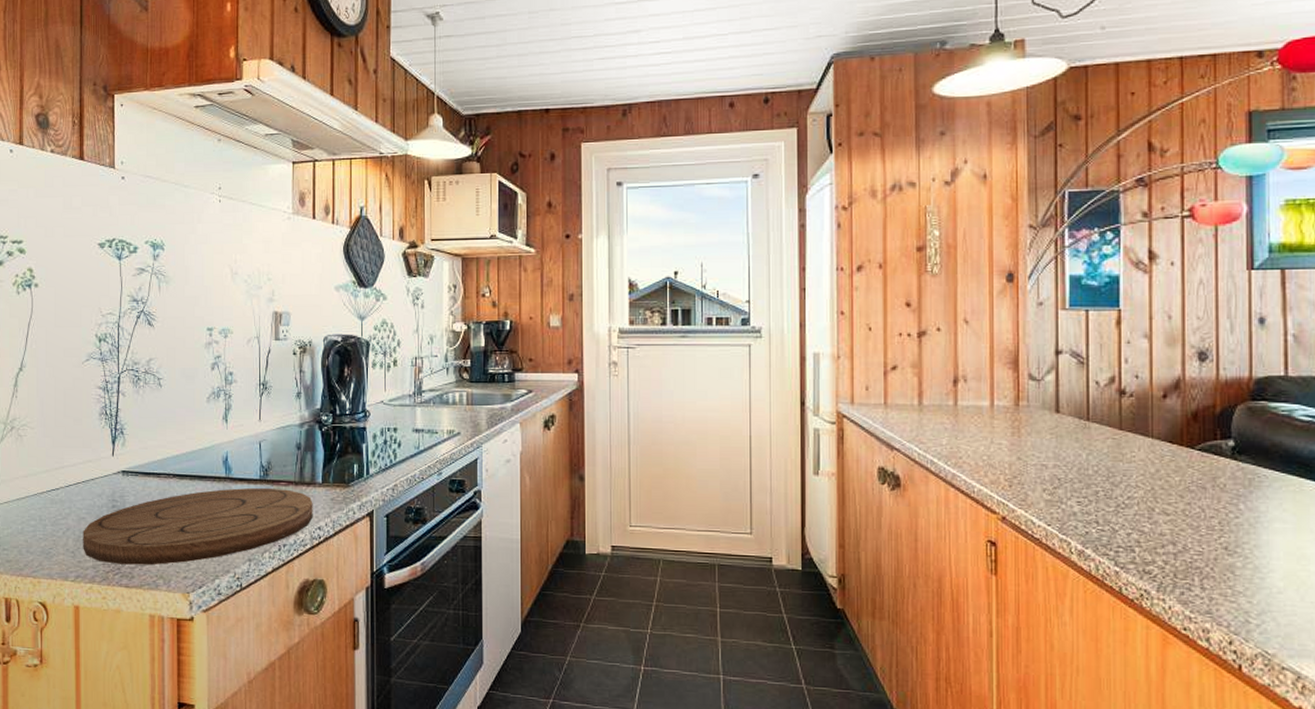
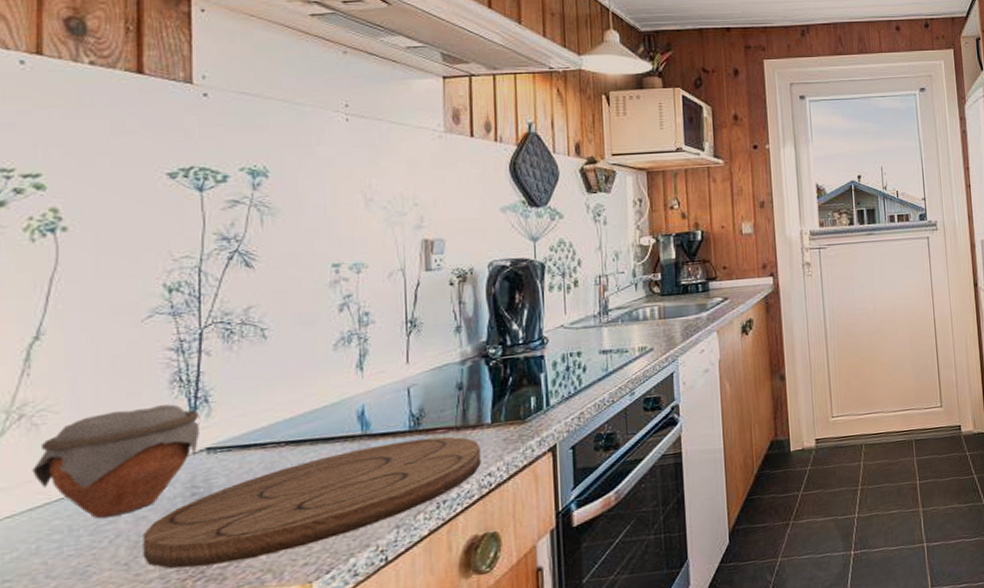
jar: none [19,432,117,515] -> present [32,404,199,519]

